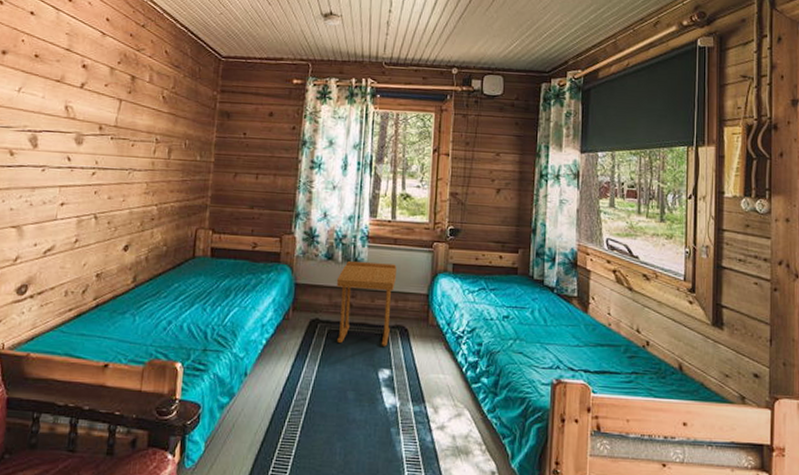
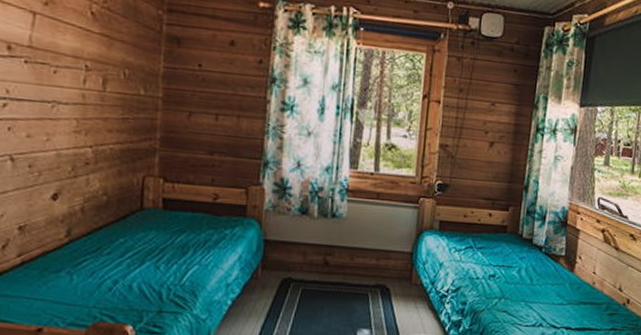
side table: present [336,261,397,347] -> none [311,217,379,306]

